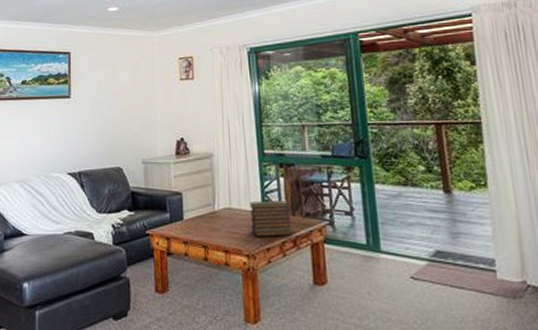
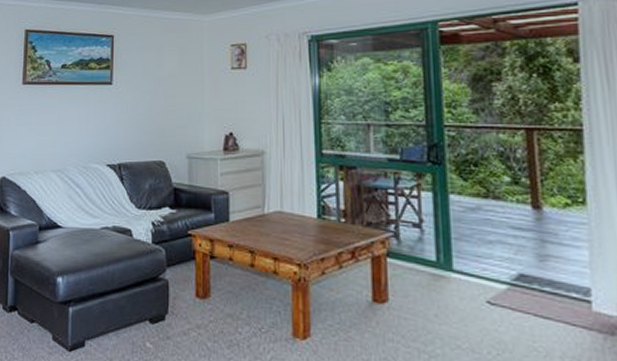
book stack: present [250,200,293,236] -> none [304,206,351,246]

